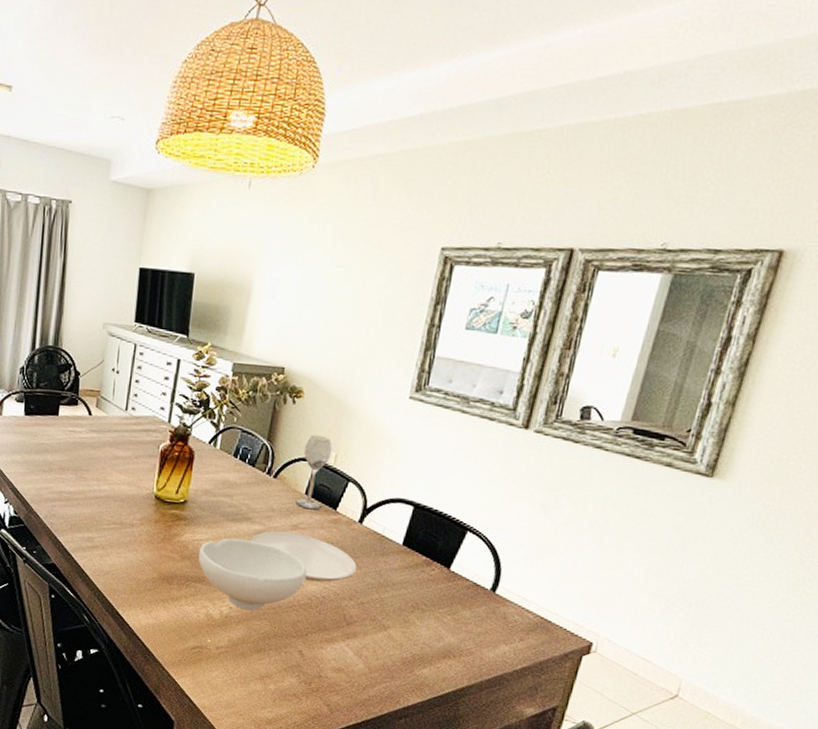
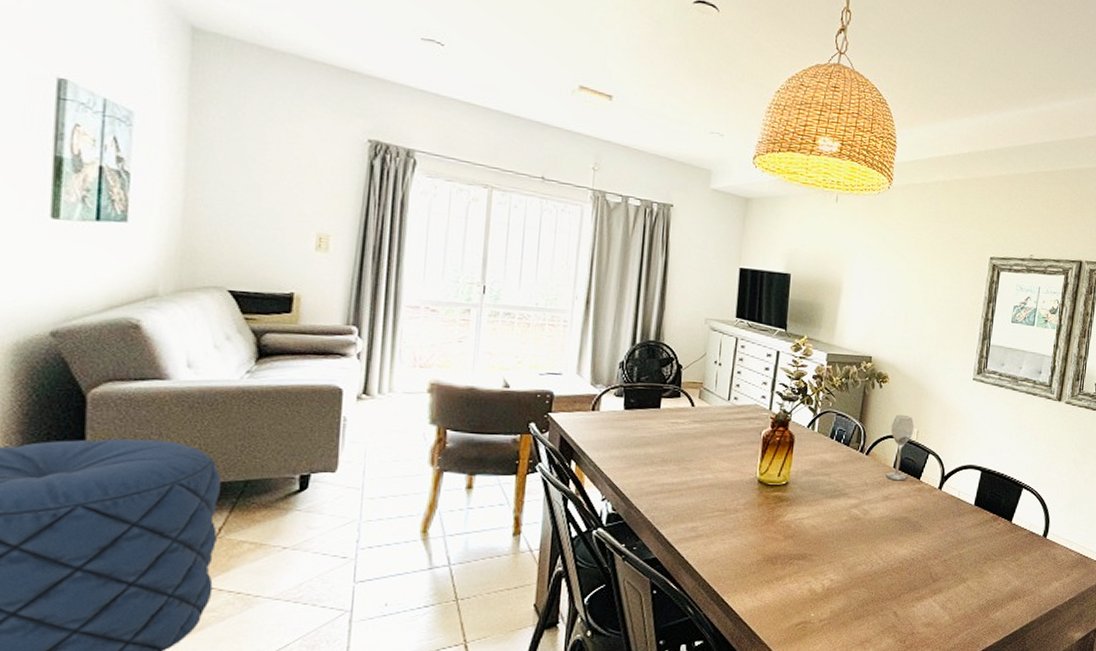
bowl: present [198,538,308,610] -> none [801,514,898,579]
plate: present [250,531,357,582] -> none [847,503,939,545]

